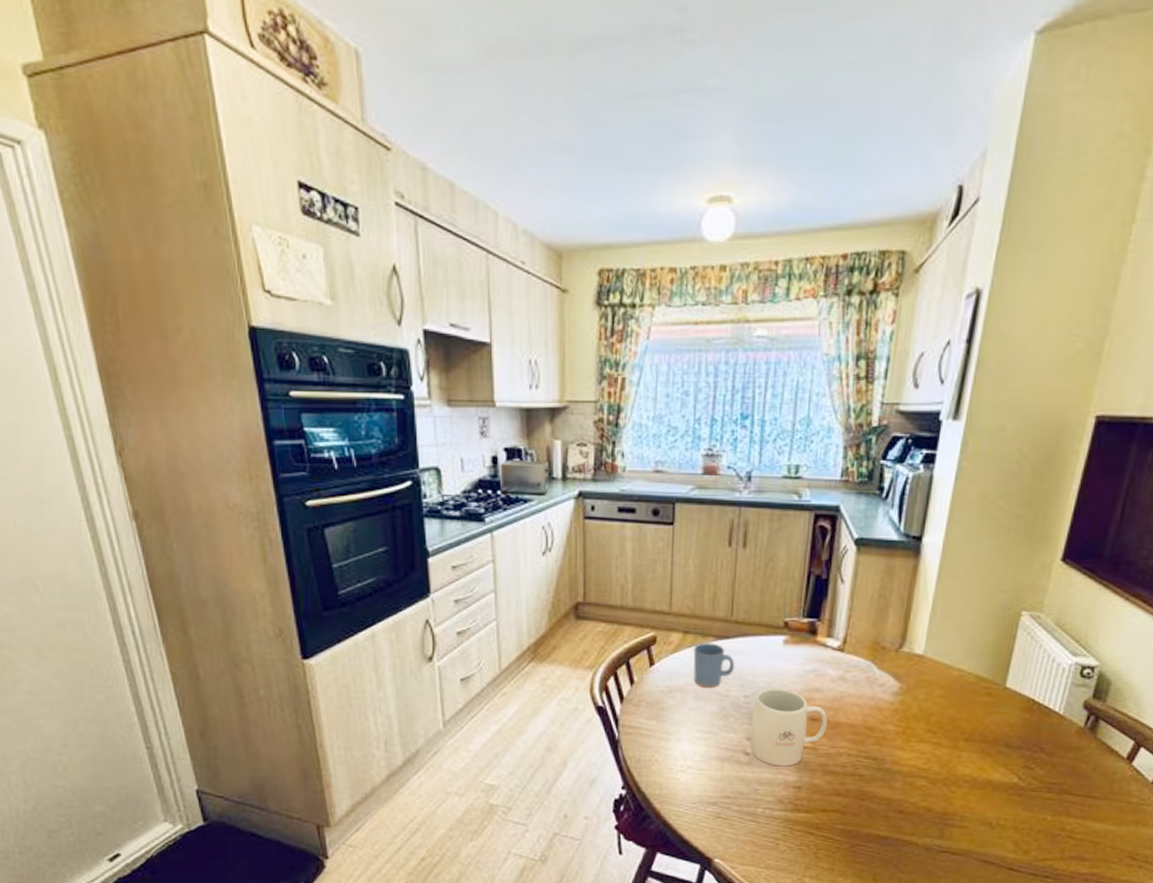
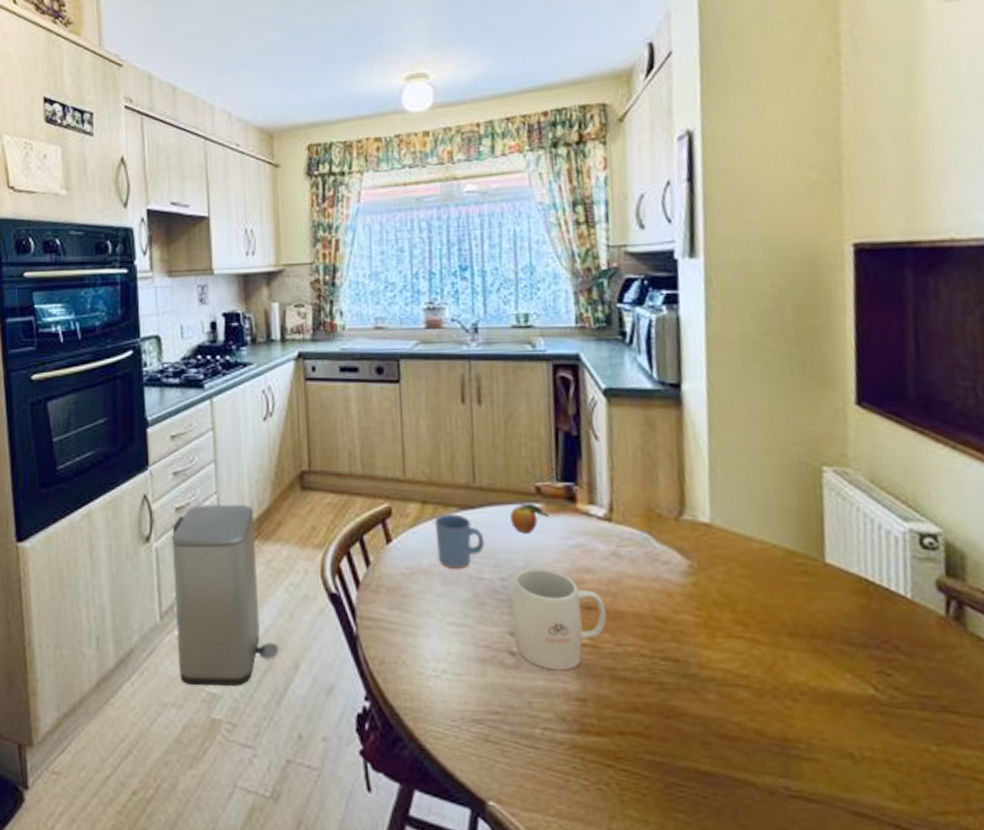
pedal bin: none [454,630,550,780] -> present [172,505,279,687]
toaster: present [499,460,551,496] -> none [218,324,269,361]
fruit: none [759,631,793,660] -> present [510,498,550,533]

